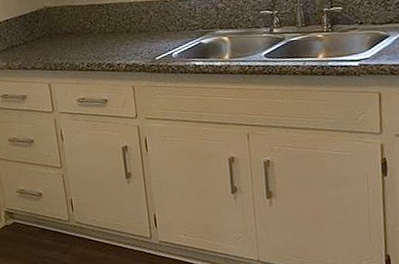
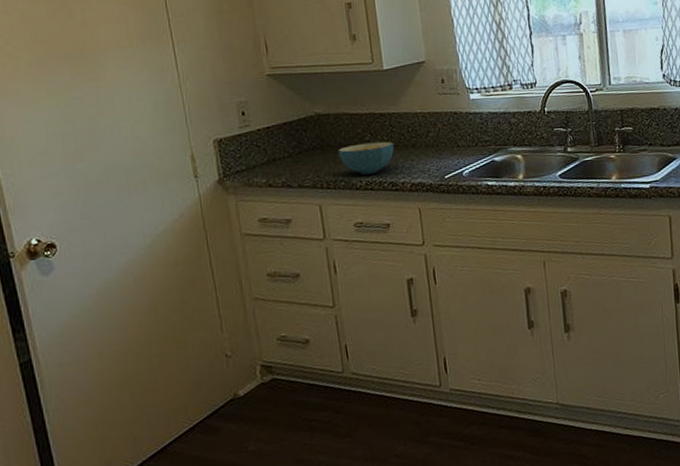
cereal bowl: none [63,28,111,58] -> present [337,141,394,175]

